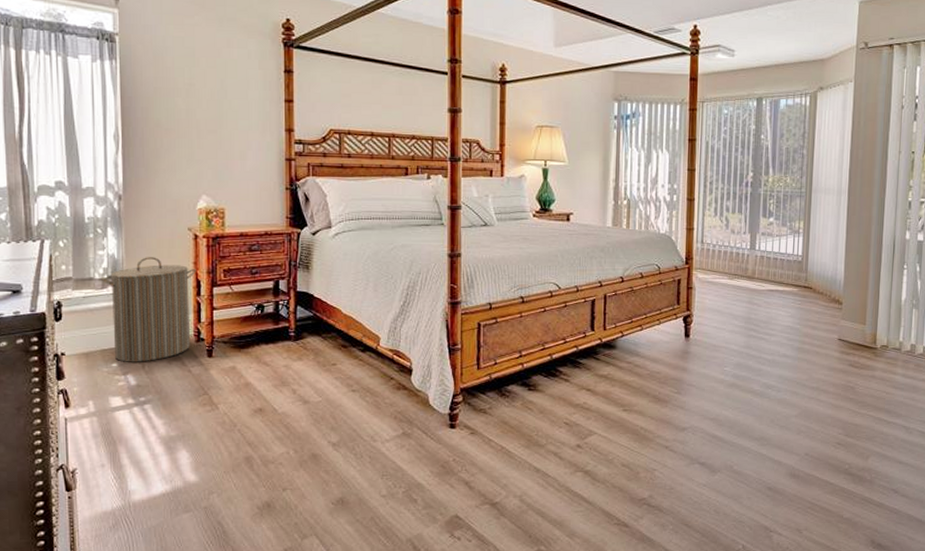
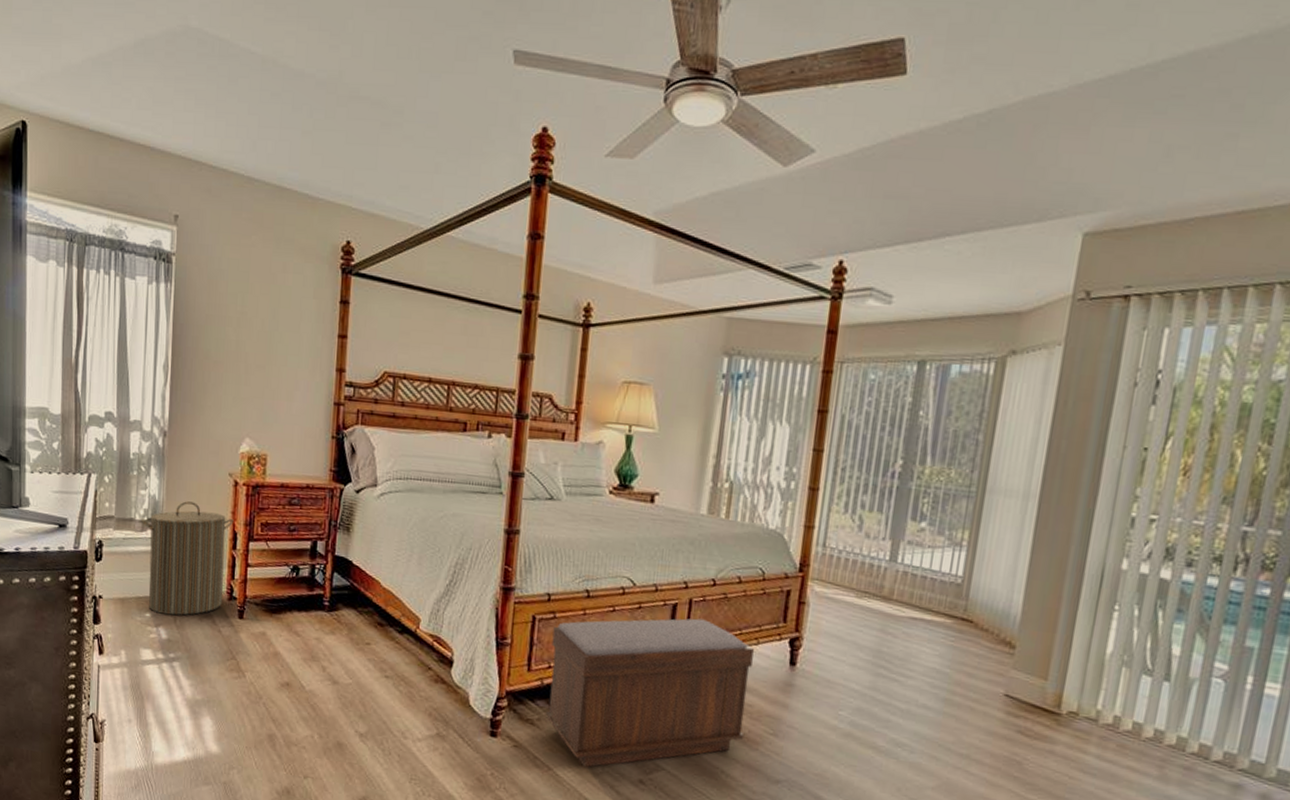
bench: none [495,309,657,442] -> present [545,618,754,768]

